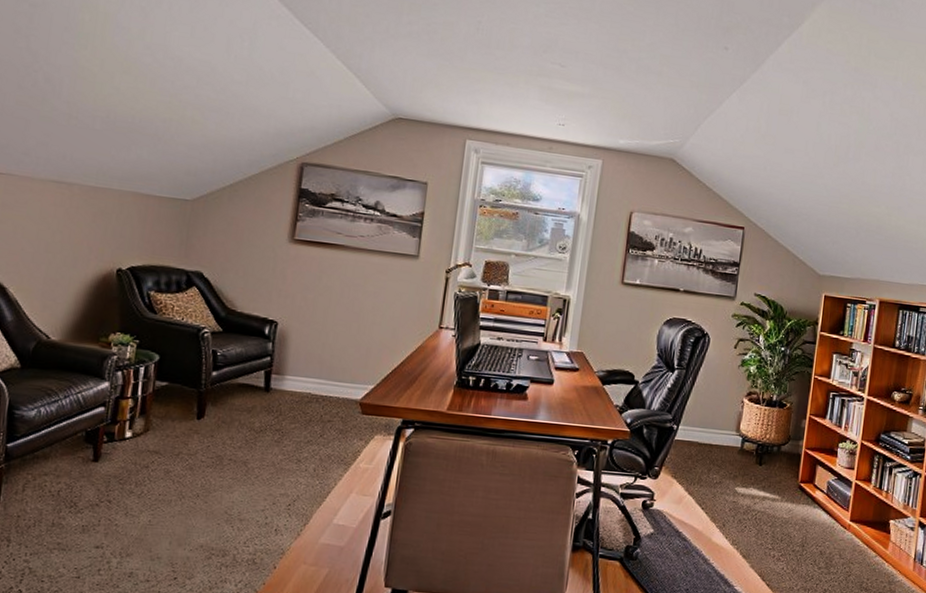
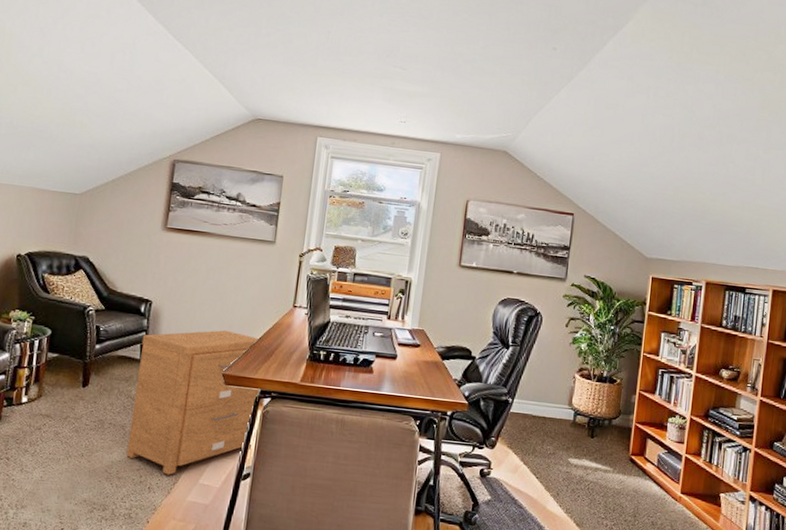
nightstand: none [249,354,401,515] -> present [126,330,260,475]

